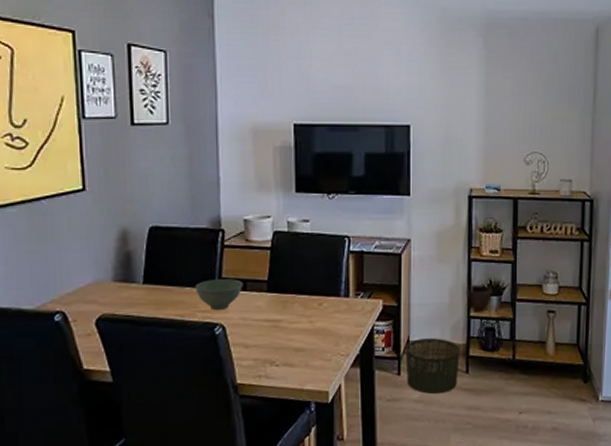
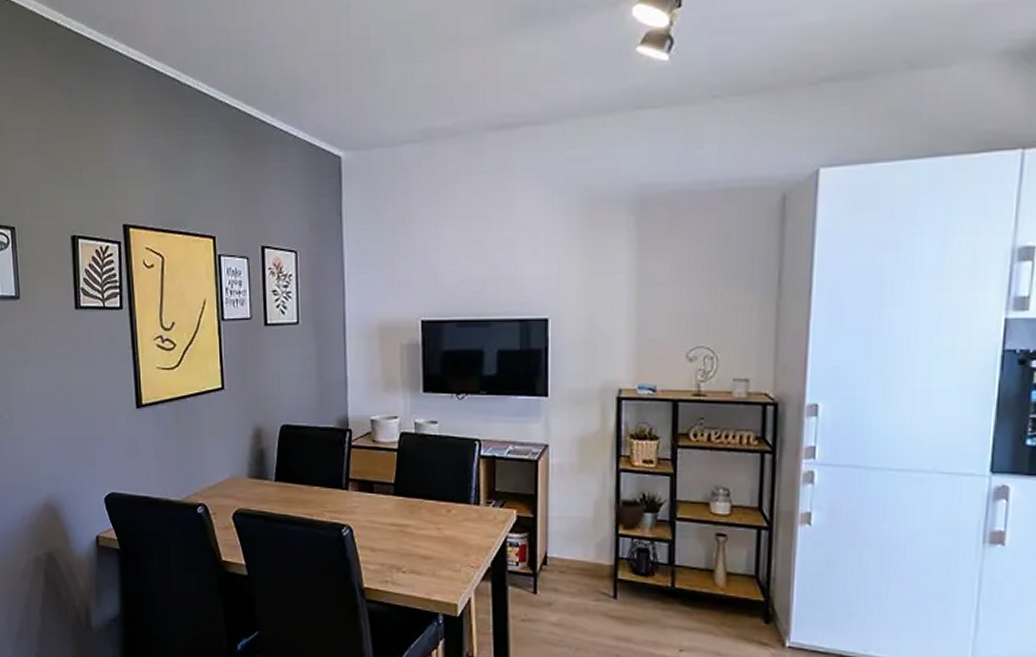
bowl: present [195,279,243,311] -> none [323,480,370,512]
basket: present [404,338,461,394] -> none [541,555,608,618]

